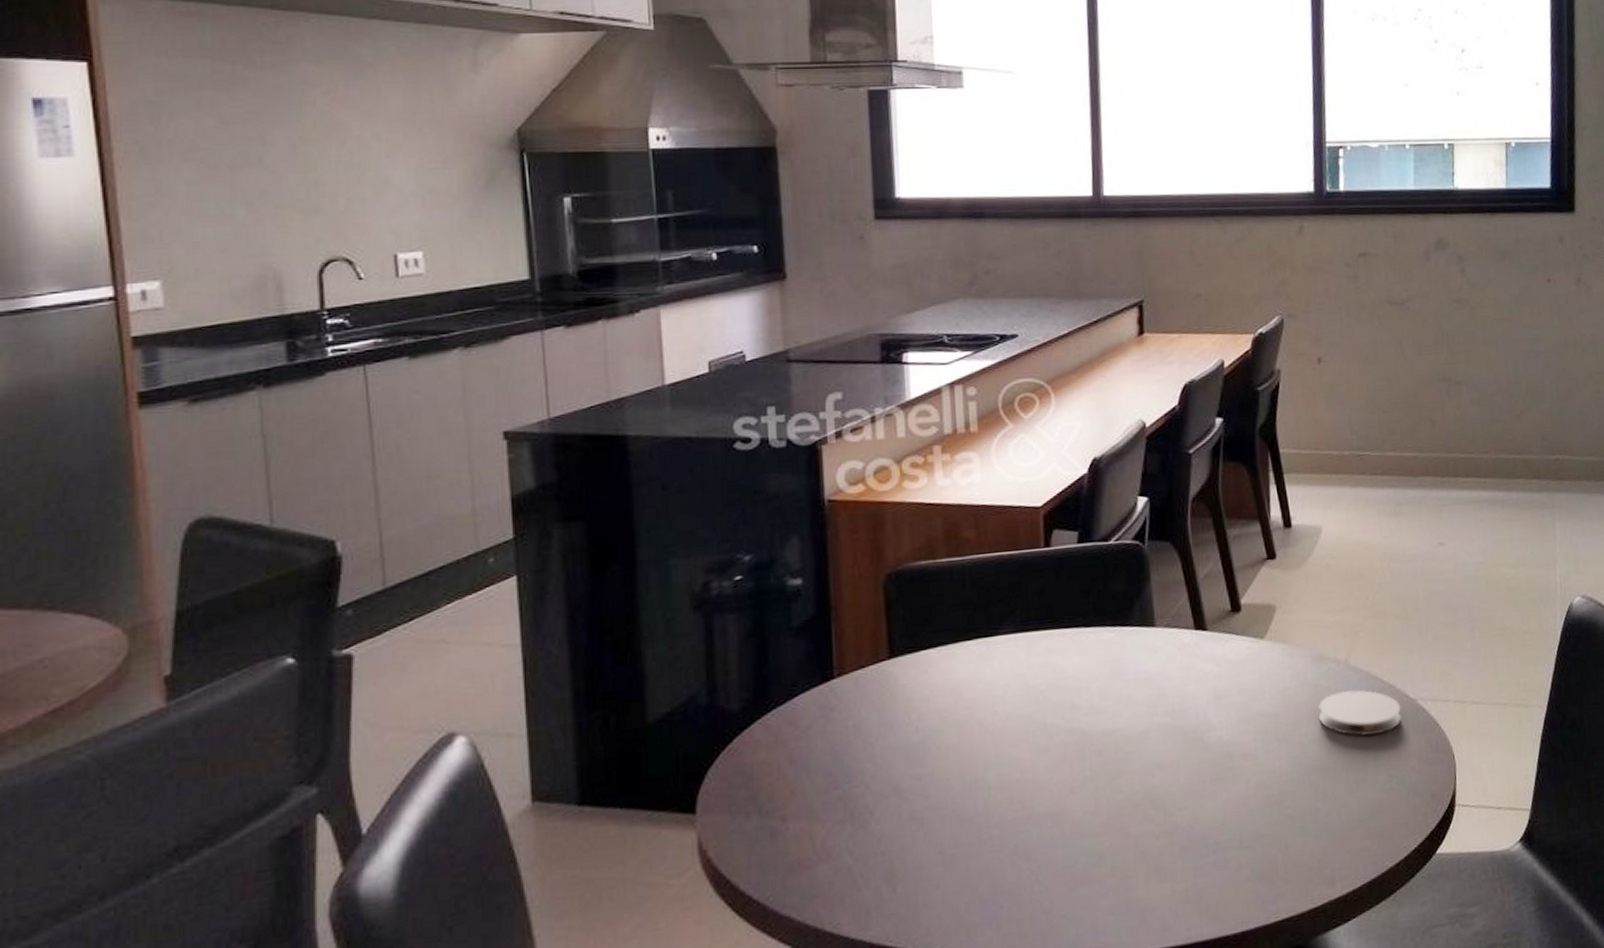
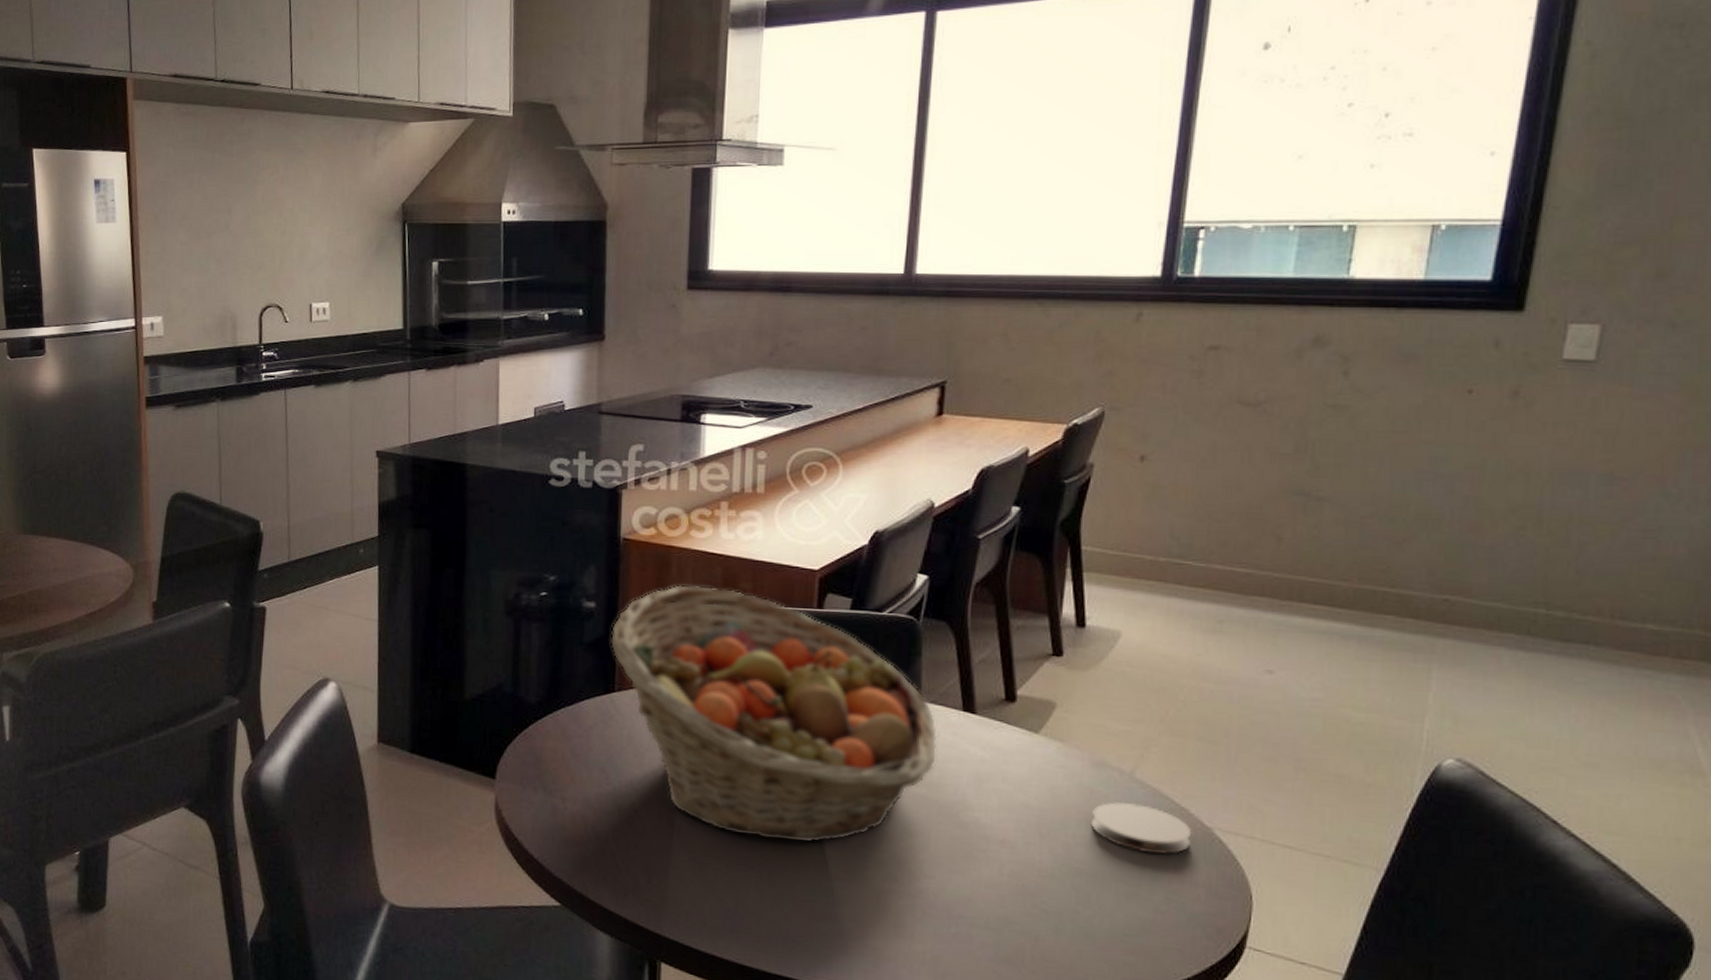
fruit basket: none [823,540,1177,813] -> present [610,585,938,843]

